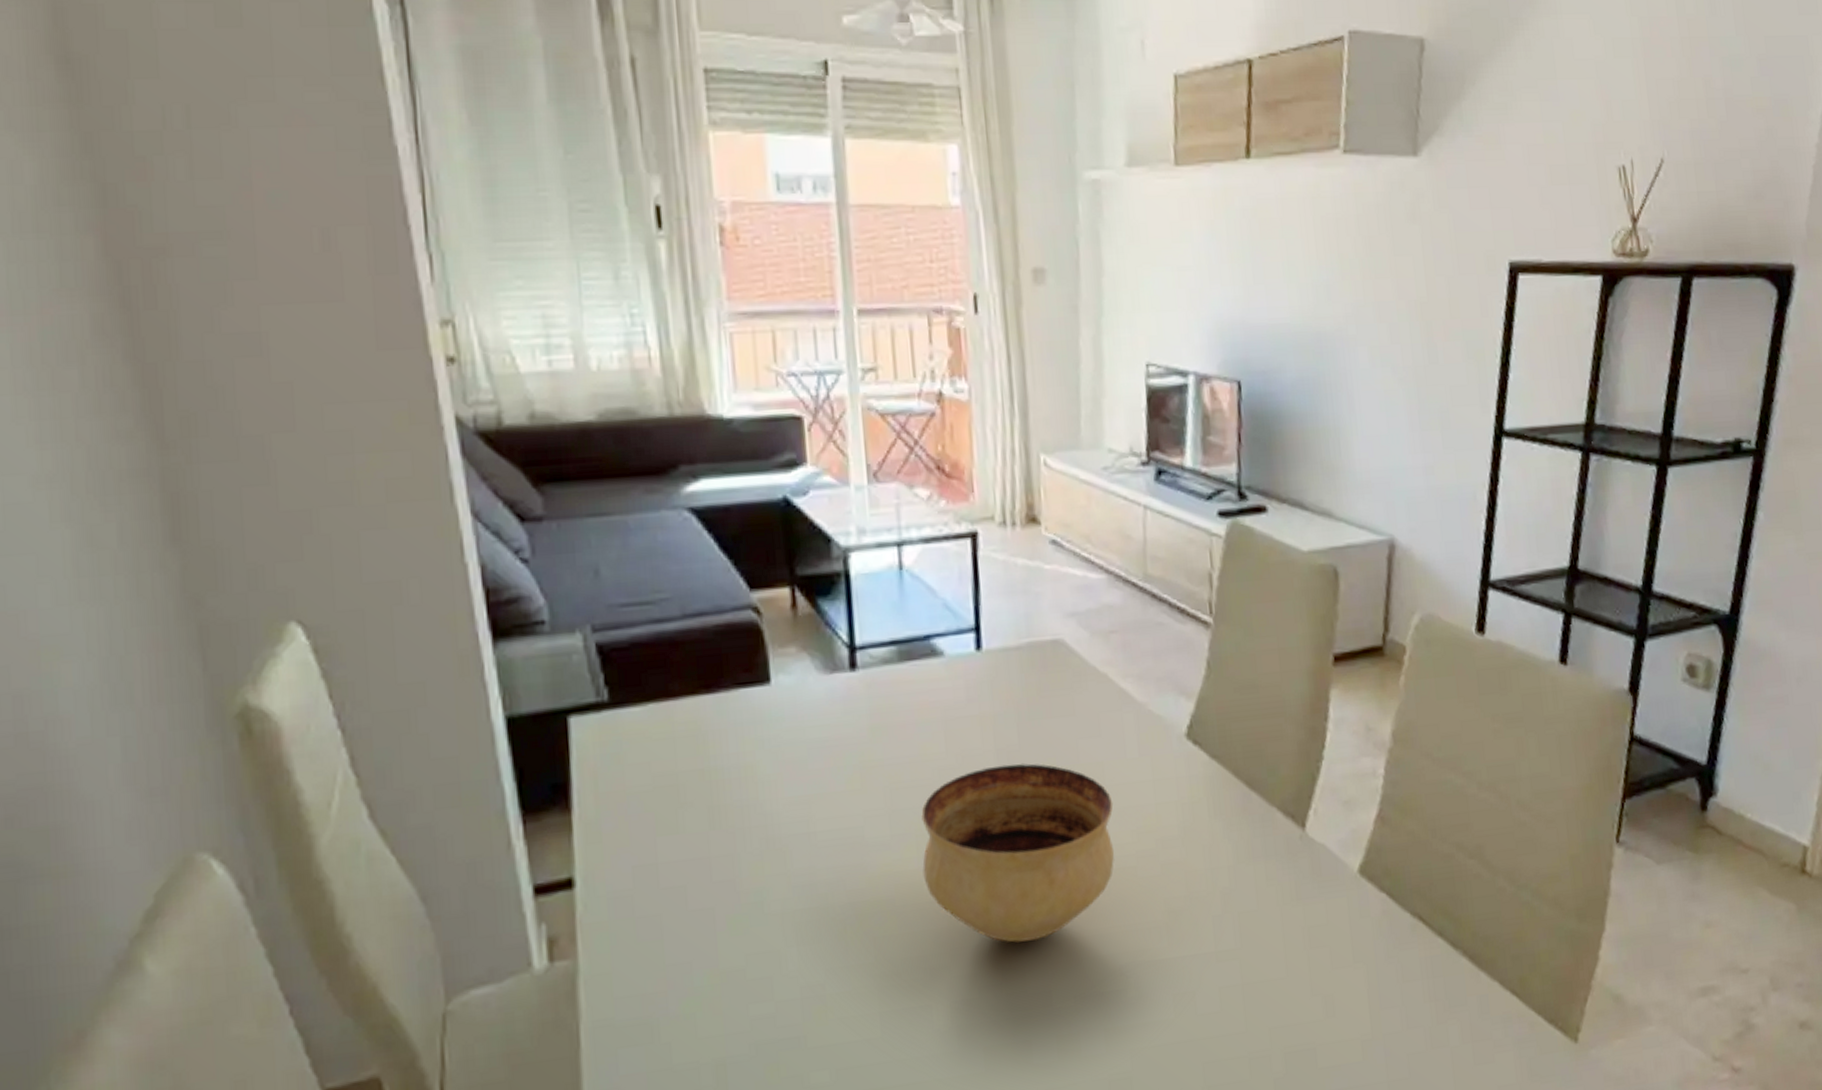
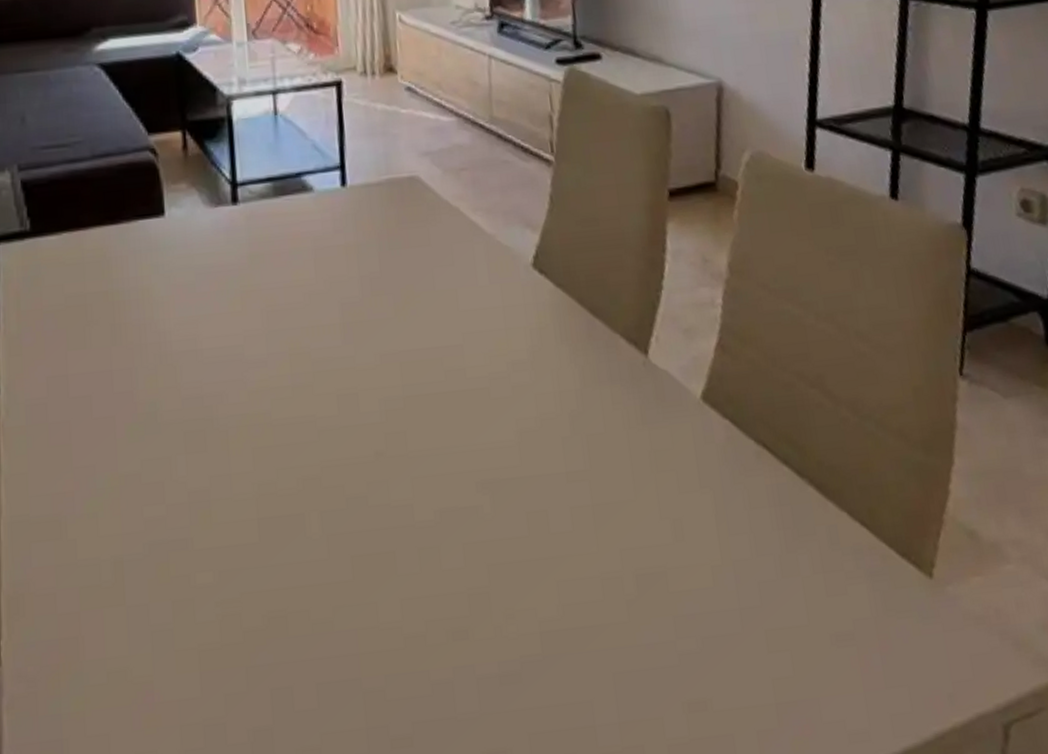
bowl: present [921,763,1114,943] -> none [294,289,469,457]

